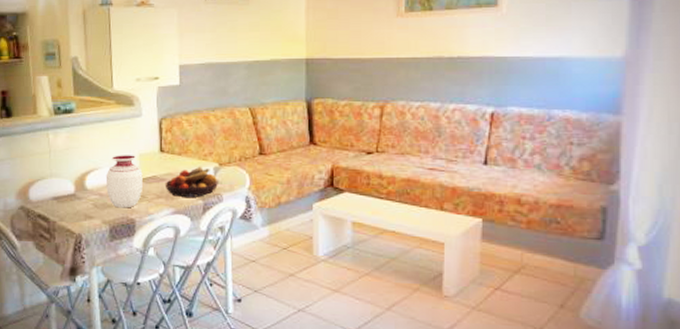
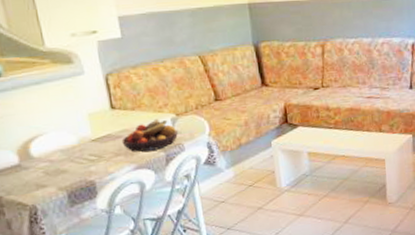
vase: present [105,155,143,208] -> none [53,115,98,172]

